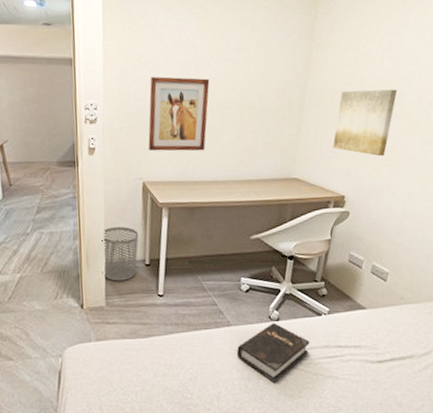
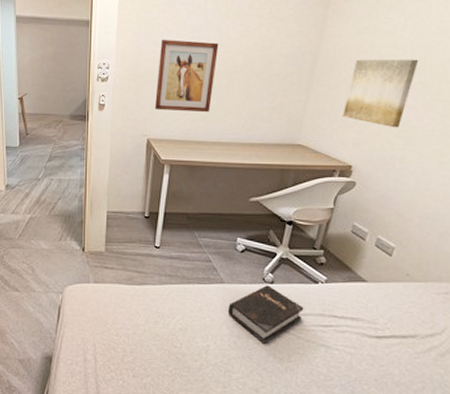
waste bin: present [101,226,139,281] -> none [104,179,140,230]

